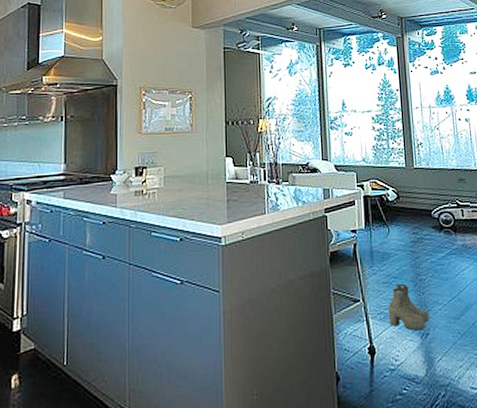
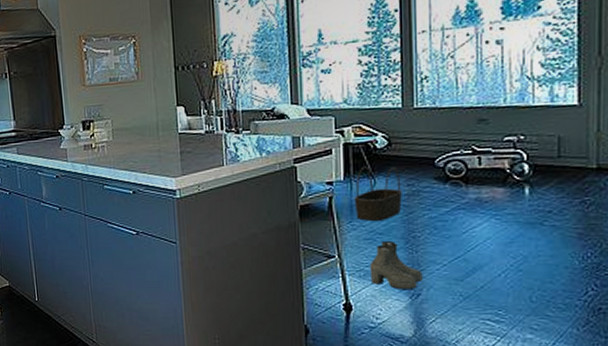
basket: none [373,216,410,266] -> present [354,166,402,221]

